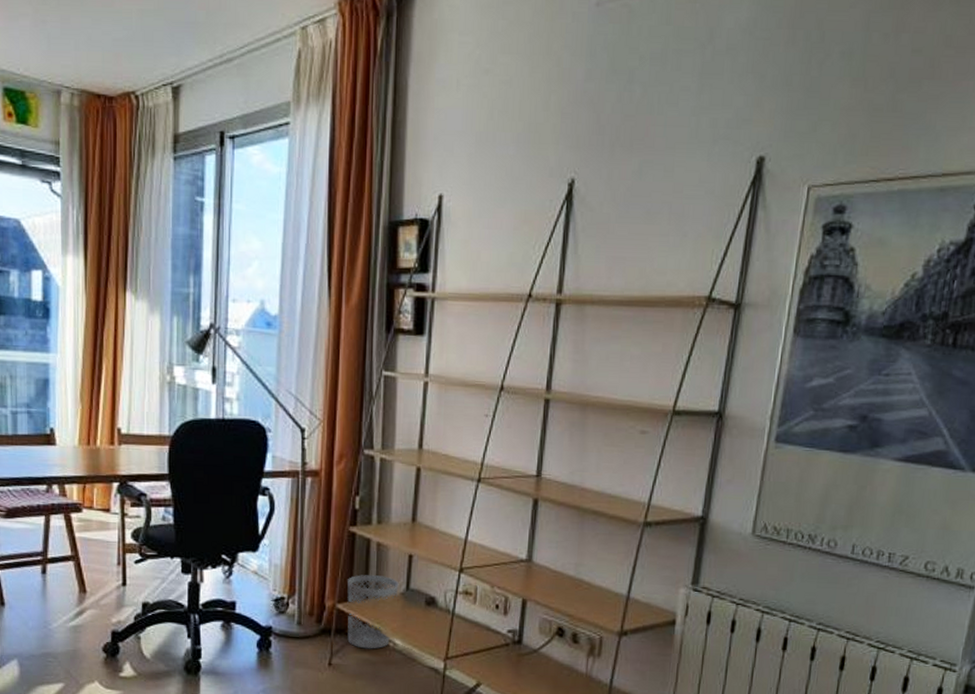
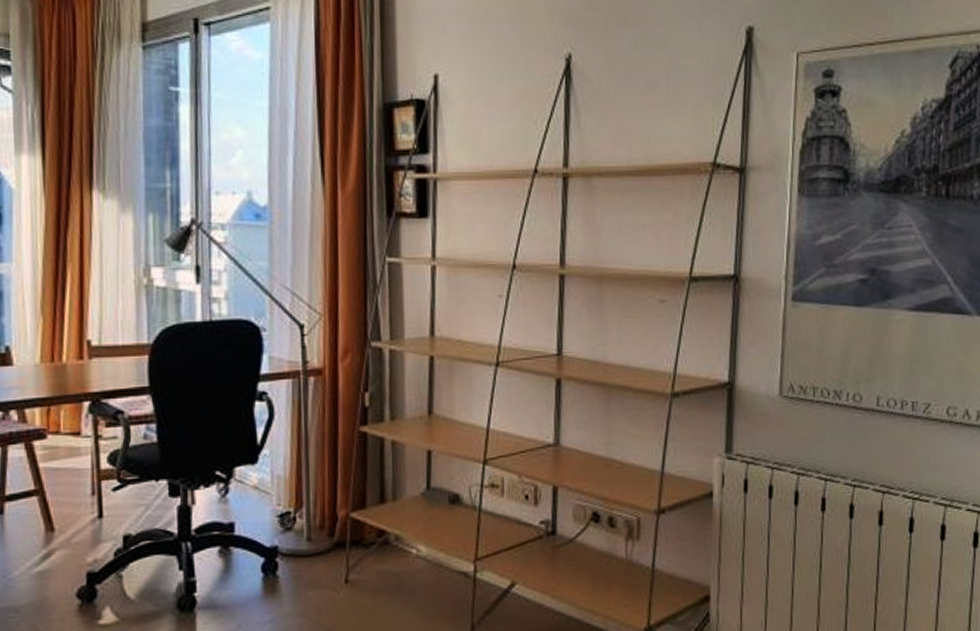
wastebasket: present [347,575,399,649] -> none [361,476,419,560]

